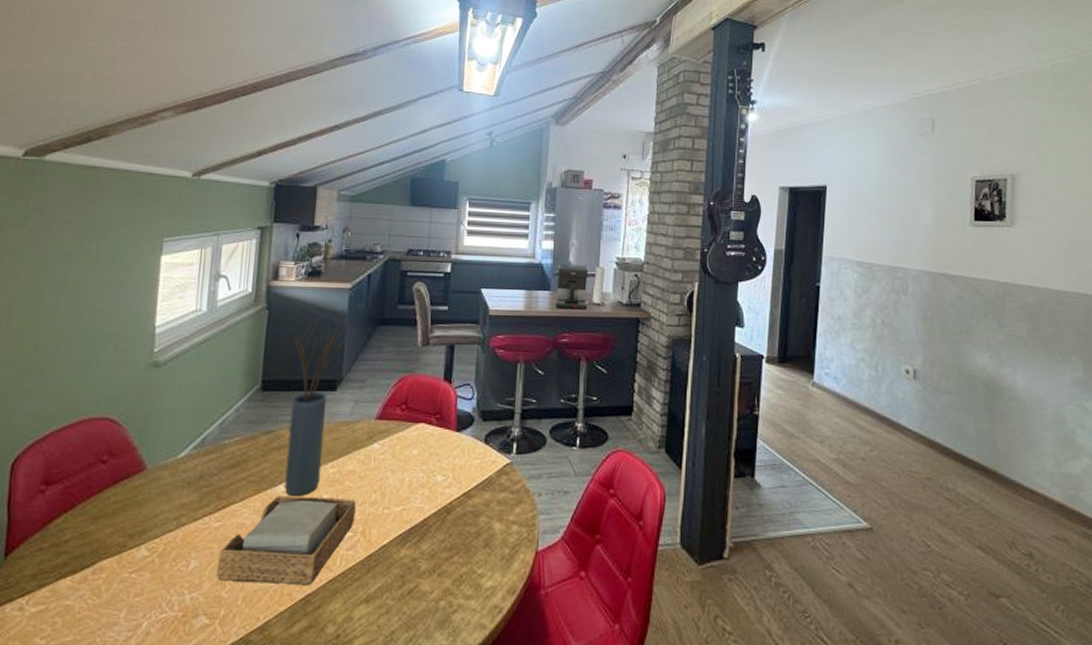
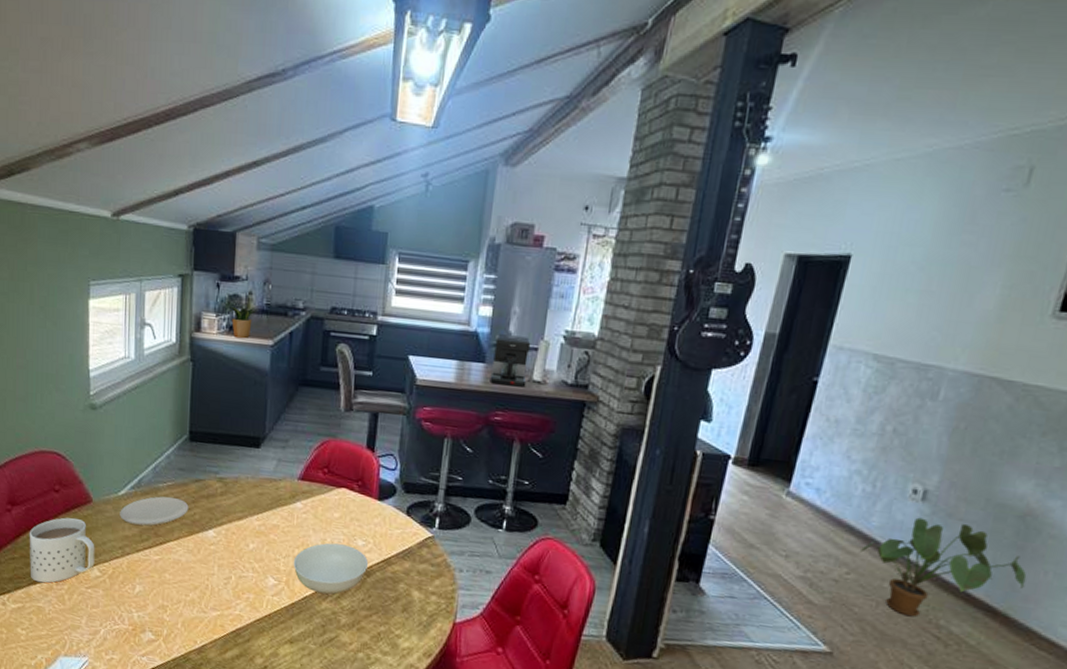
mug: none [59,490,145,575] -> present [29,517,95,583]
plate: none [177,453,258,489] -> present [120,496,189,526]
napkin holder: present [216,495,356,586] -> none [158,539,280,621]
vase: present [284,310,350,496] -> none [214,367,272,543]
potted plant: none [306,254,338,284] -> present [227,306,259,339]
bowl: none [370,482,449,539] -> present [293,543,369,595]
house plant: none [876,394,1002,484] -> present [859,517,1027,617]

